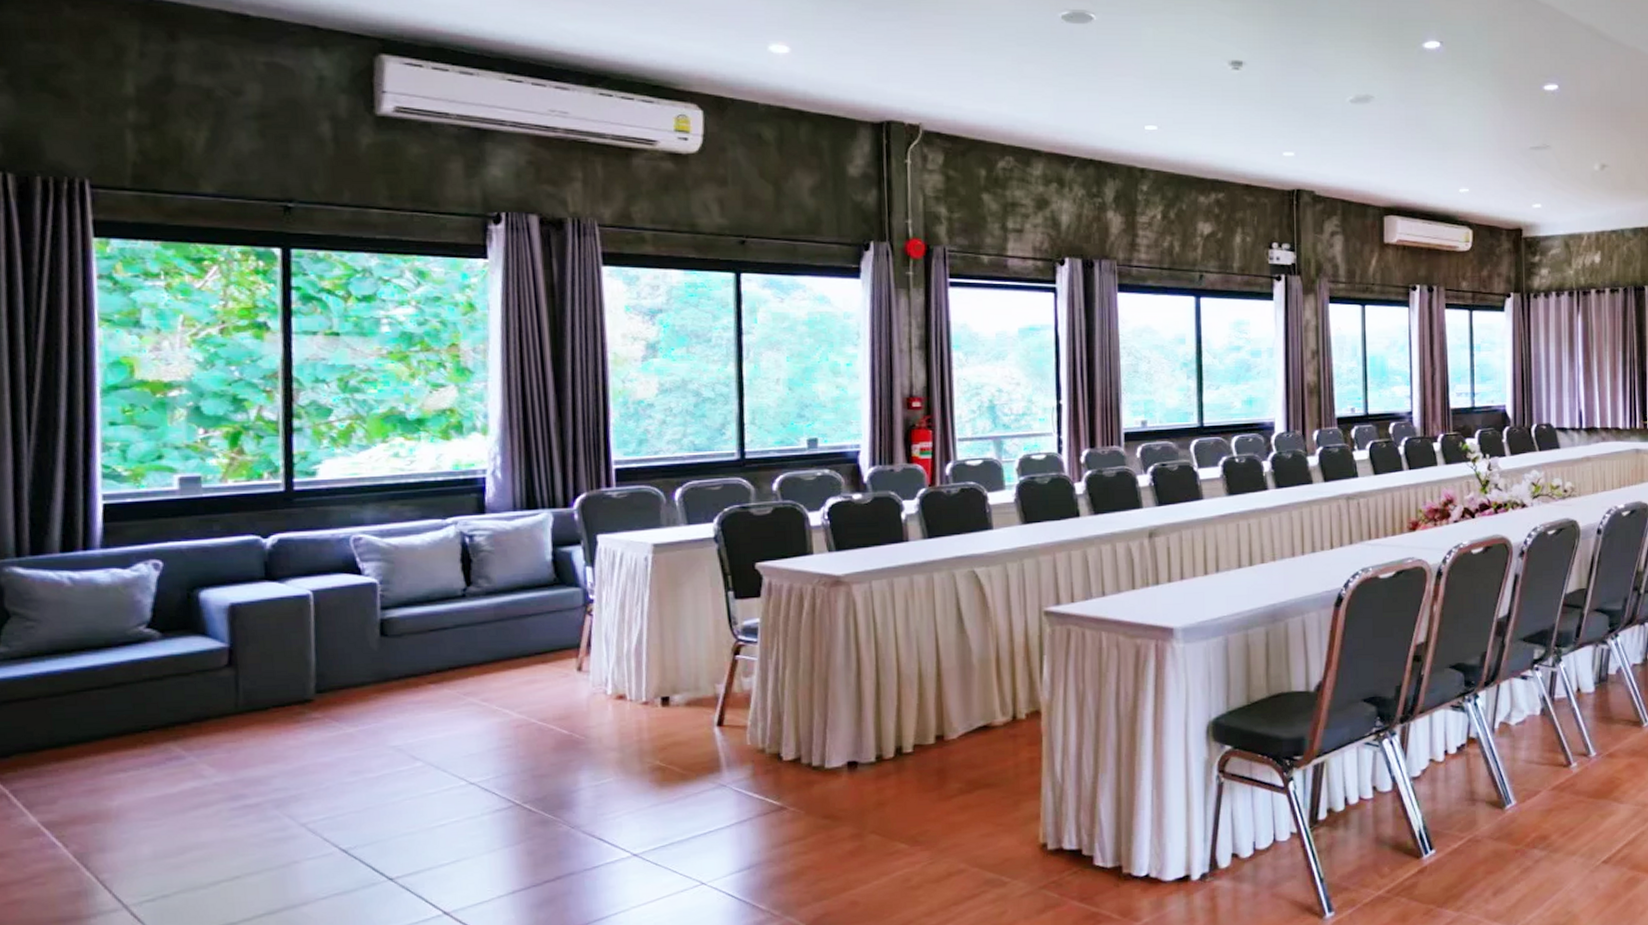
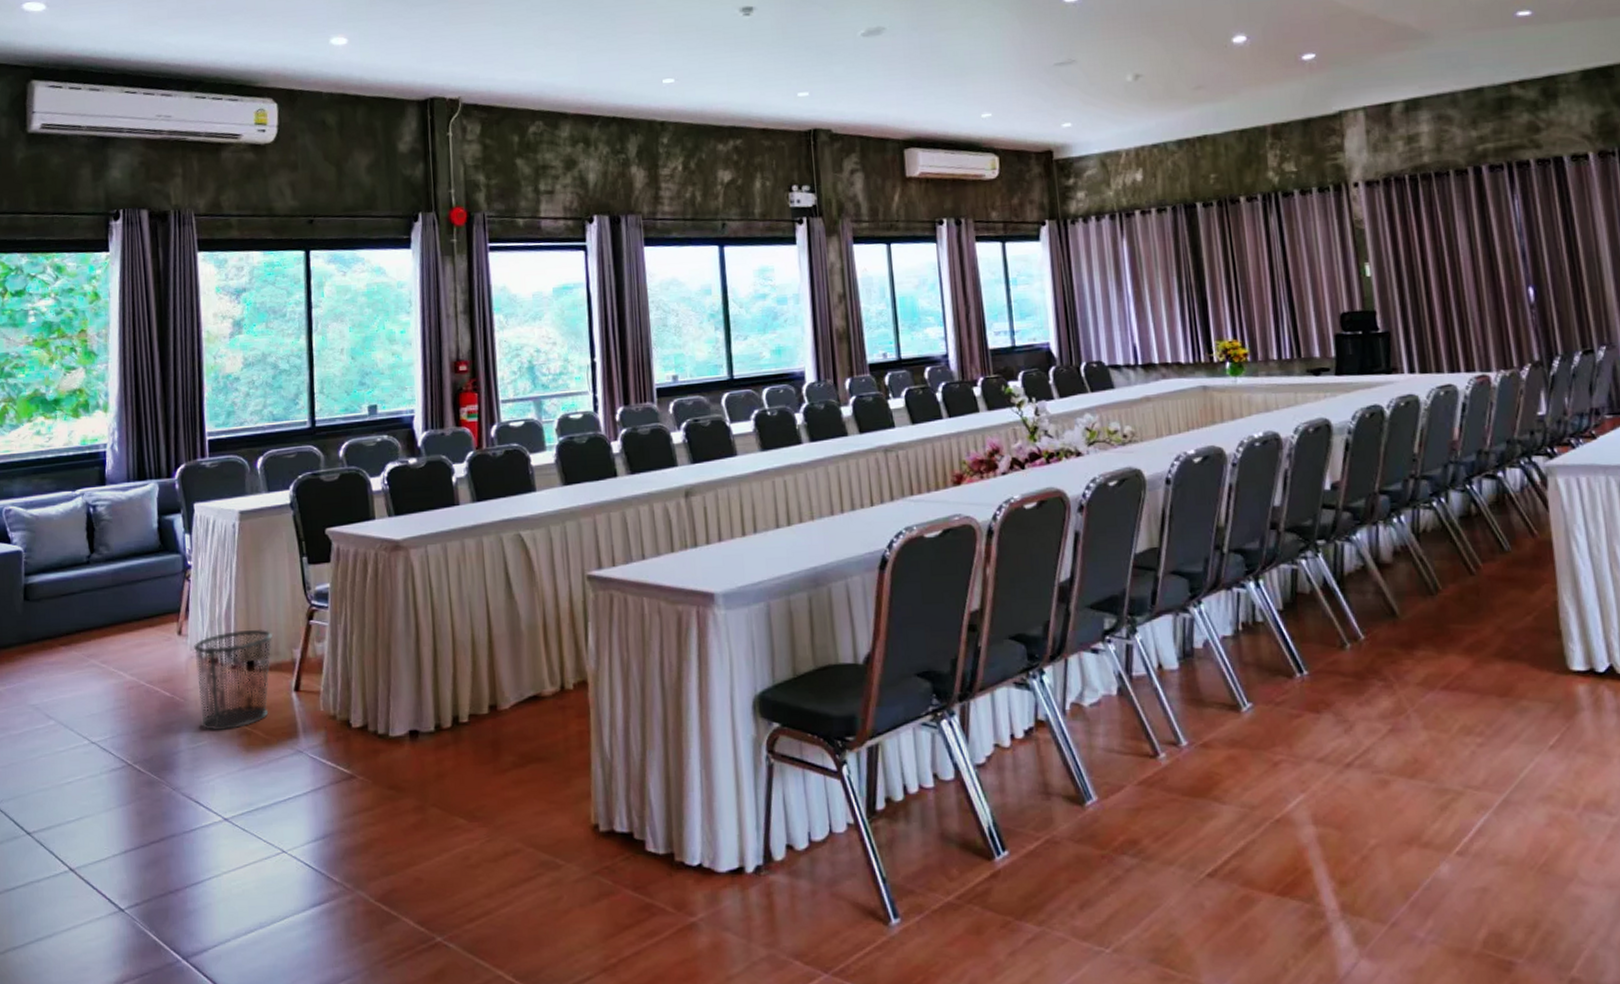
waste bin: none [597,664,692,767] -> present [194,629,272,730]

